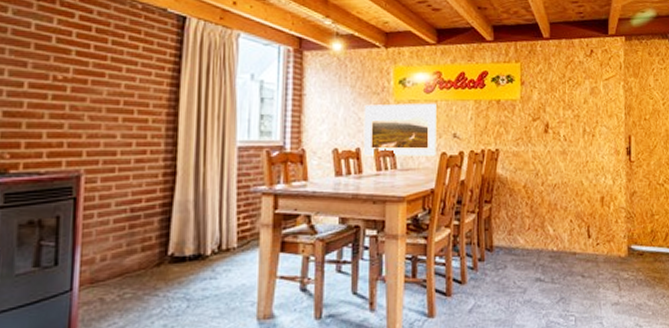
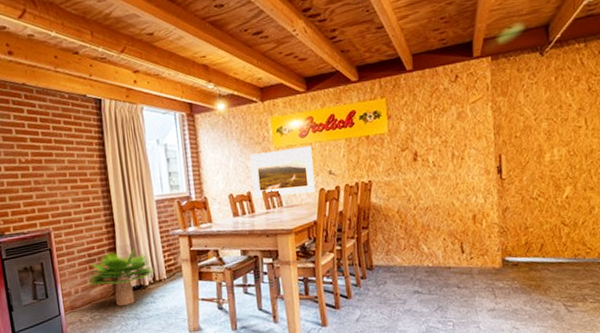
potted plant: none [121,203,222,281] -> present [87,247,154,306]

